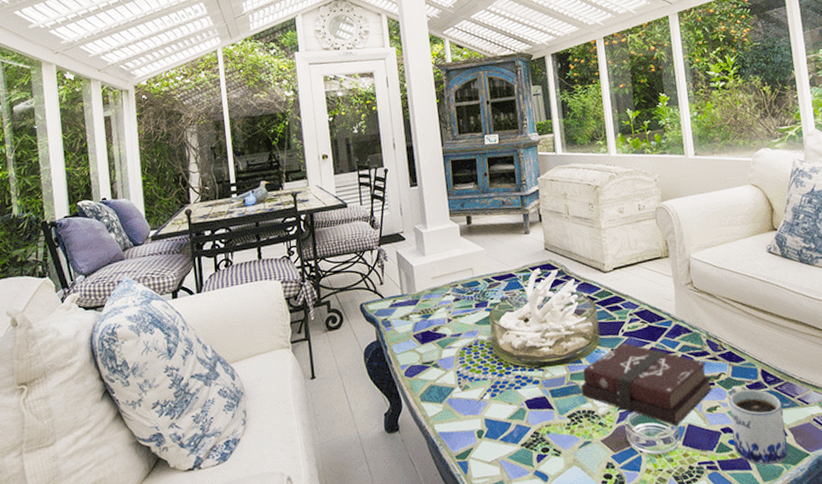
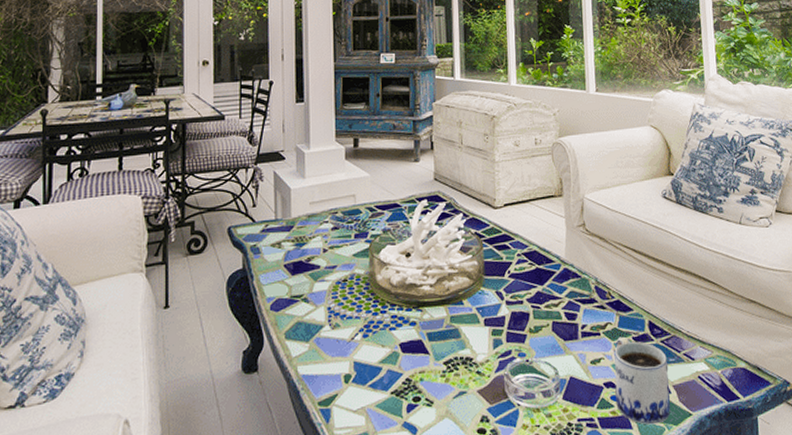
hardback book: present [580,342,713,427] -> none [460,285,598,379]

